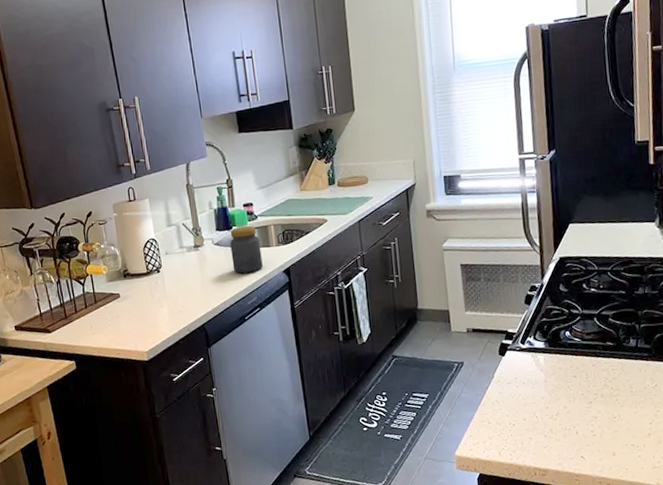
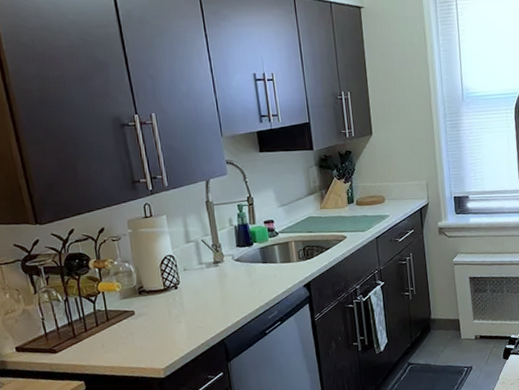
jar: present [230,226,263,274] -> none [250,242,284,289]

